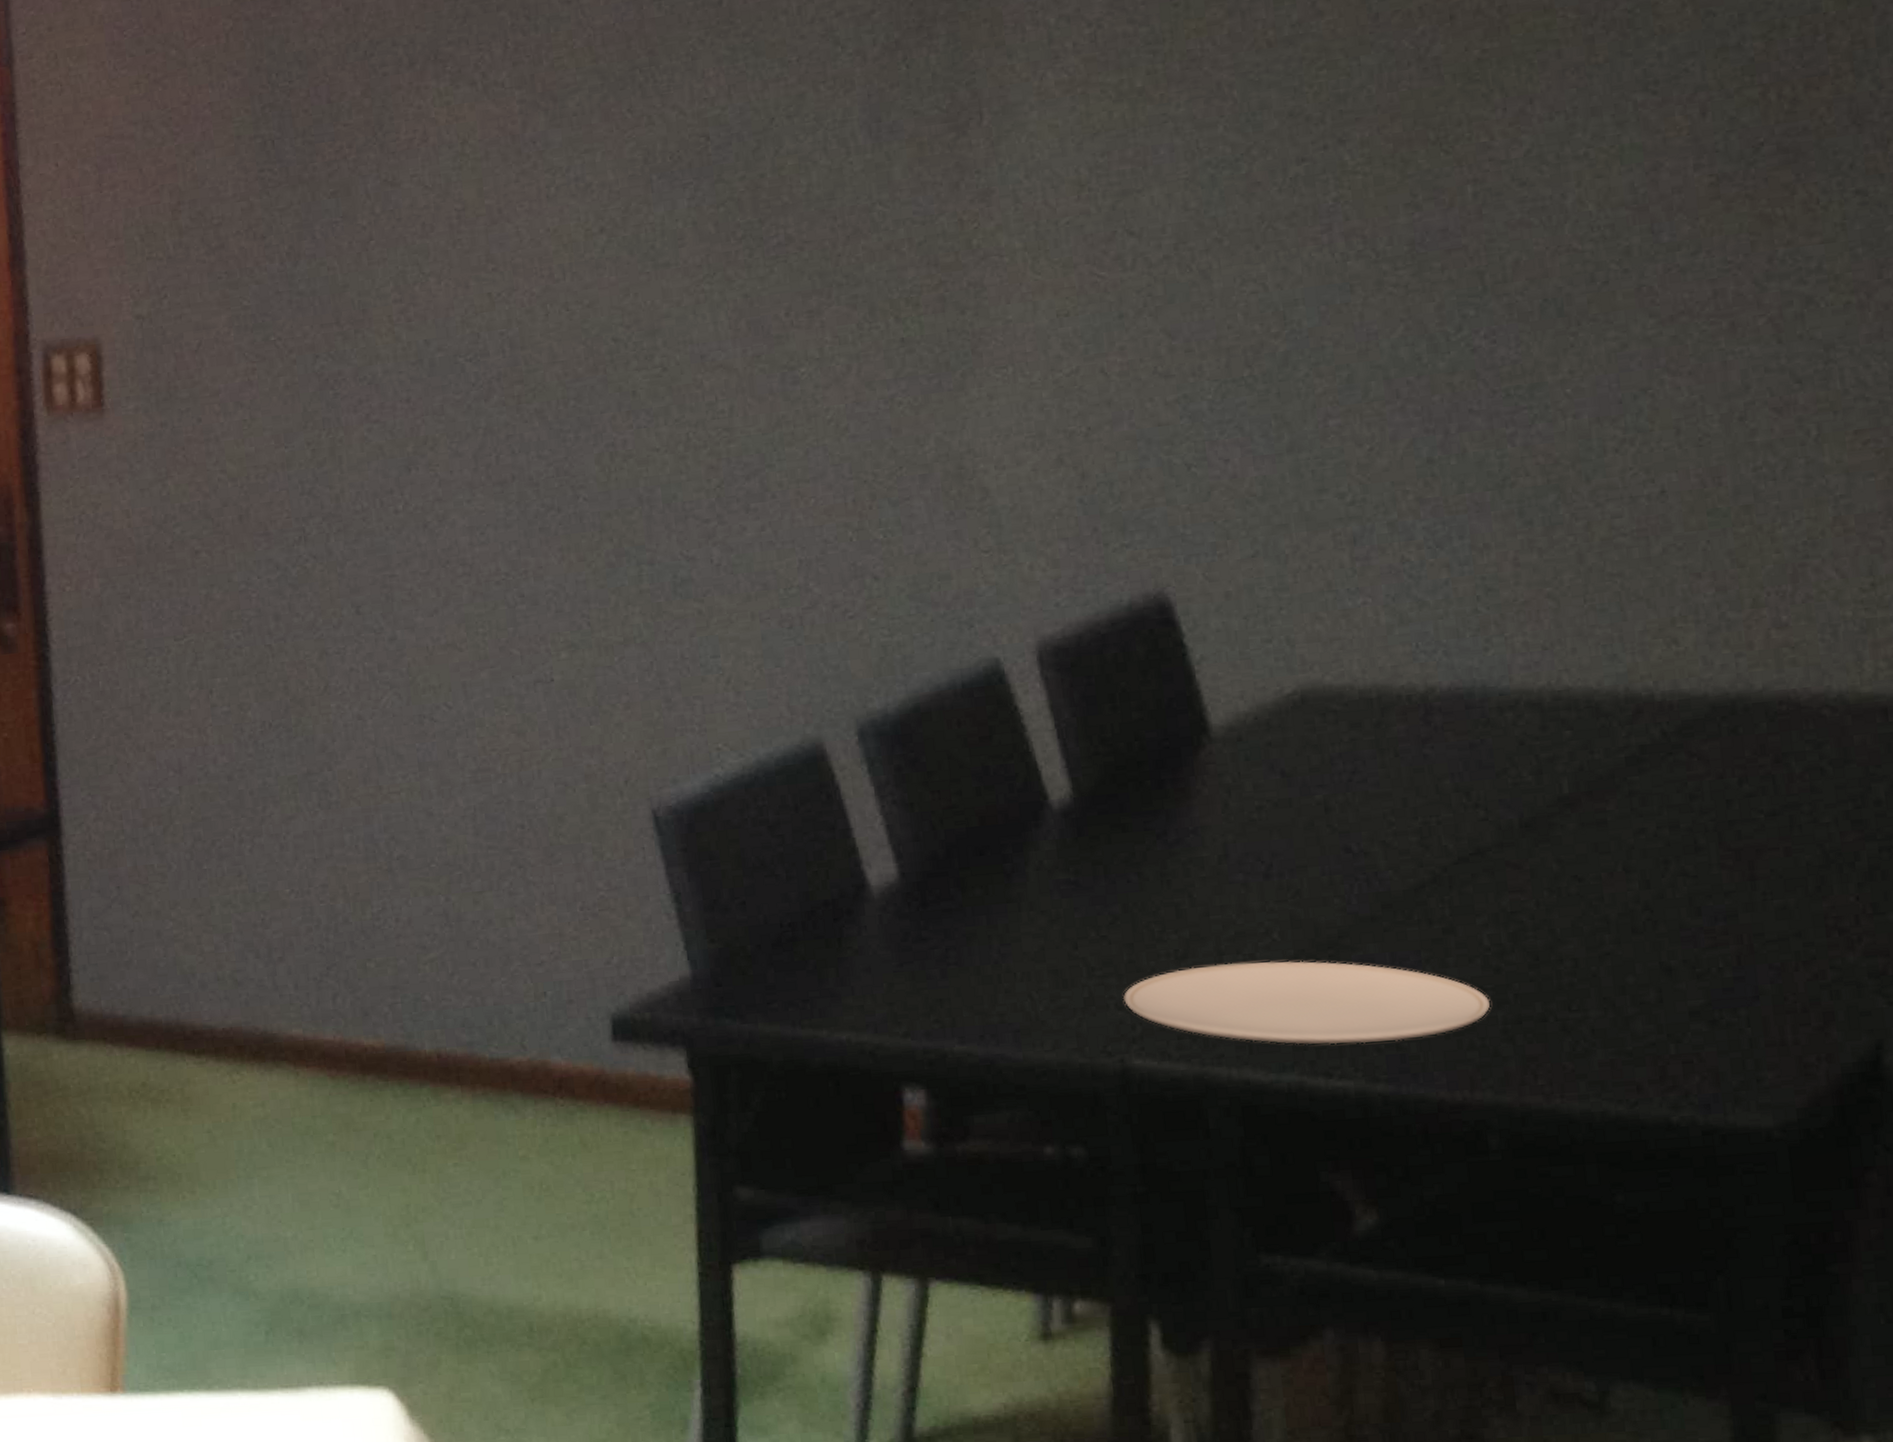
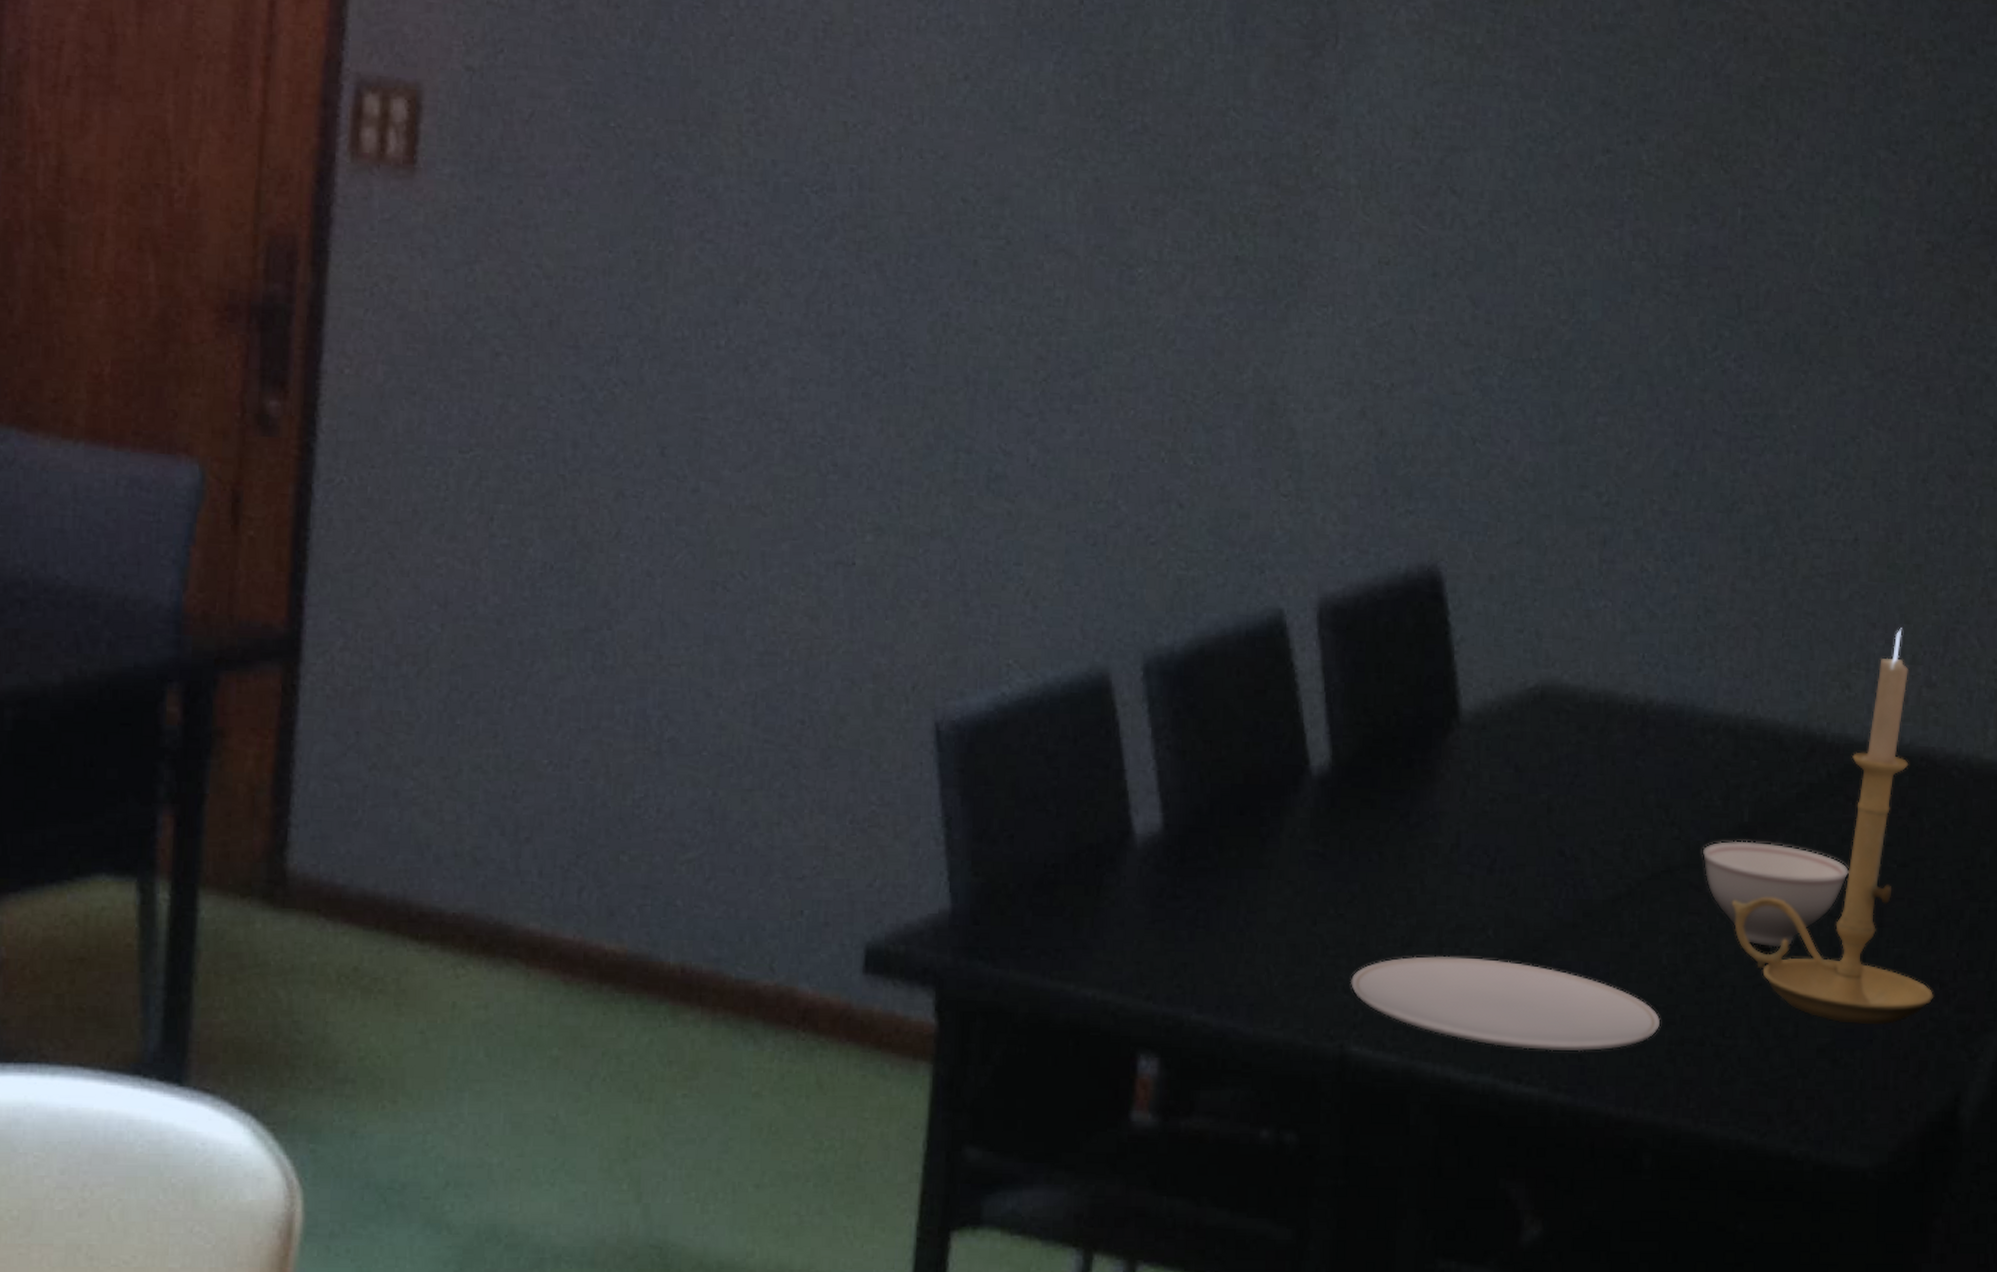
bowl: none [1517,810,1703,916] -> present [1702,840,1849,948]
candle holder: none [1560,572,1833,984] -> present [1731,628,1934,1026]

